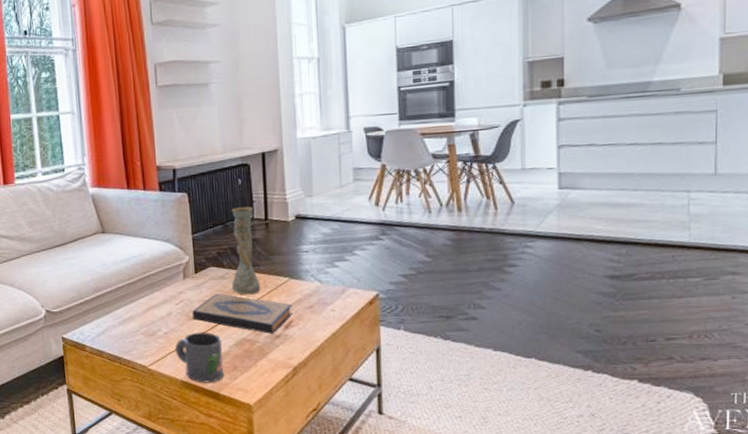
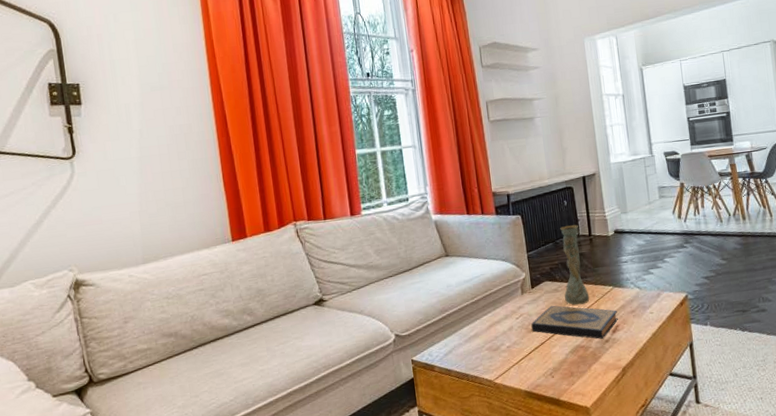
mug: present [174,332,224,383] -> none [517,342,563,391]

